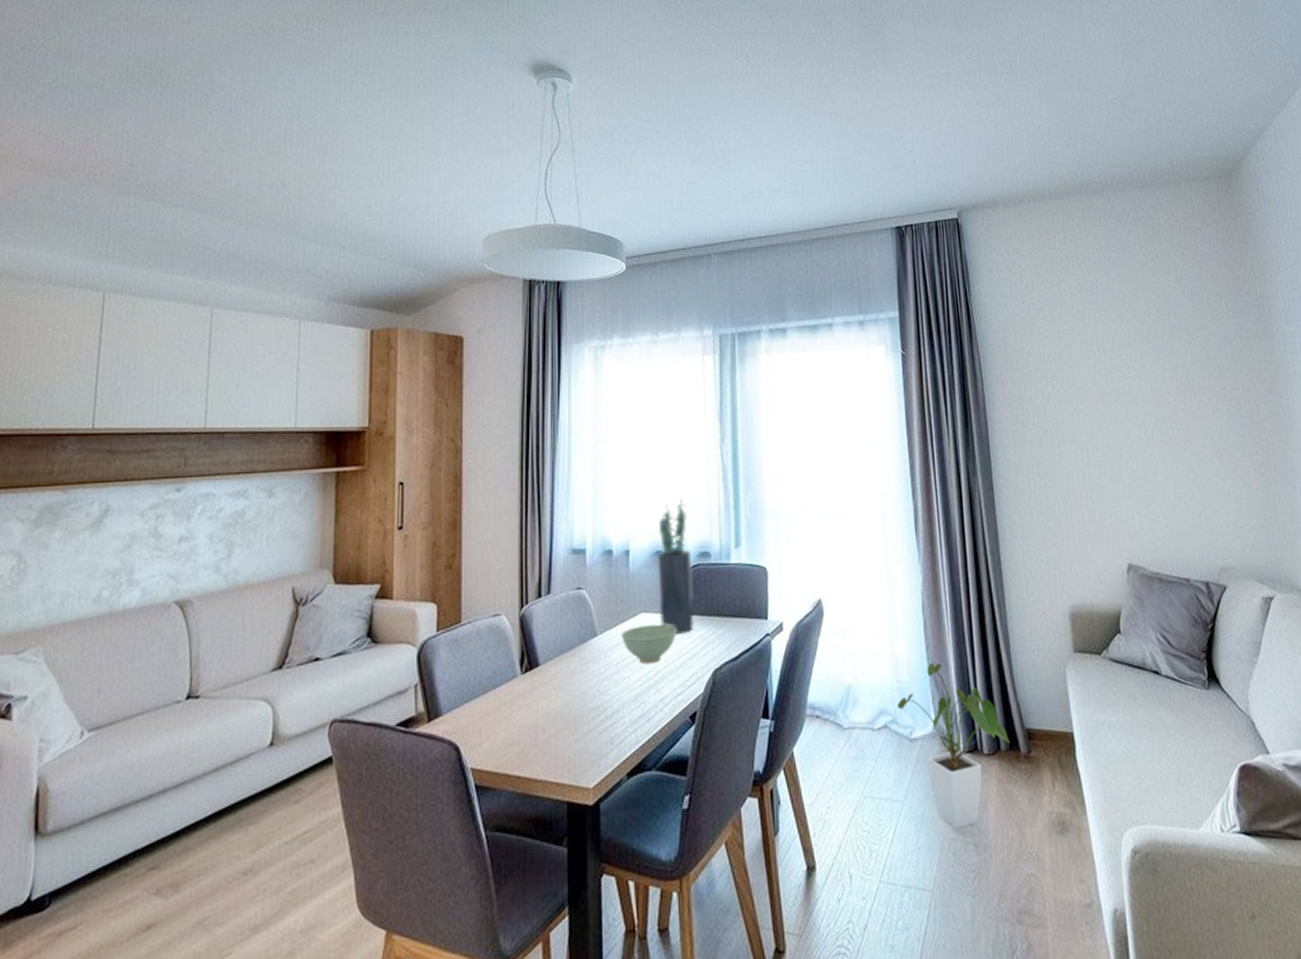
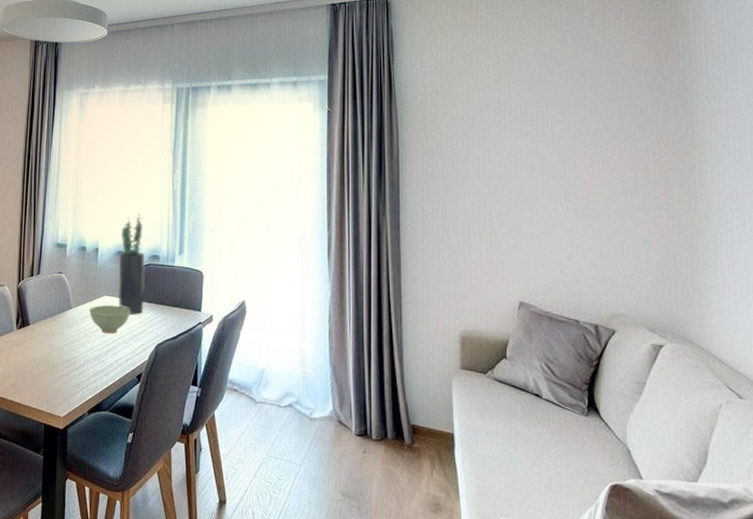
house plant: present [897,663,1009,829] -> none [301,361,395,494]

